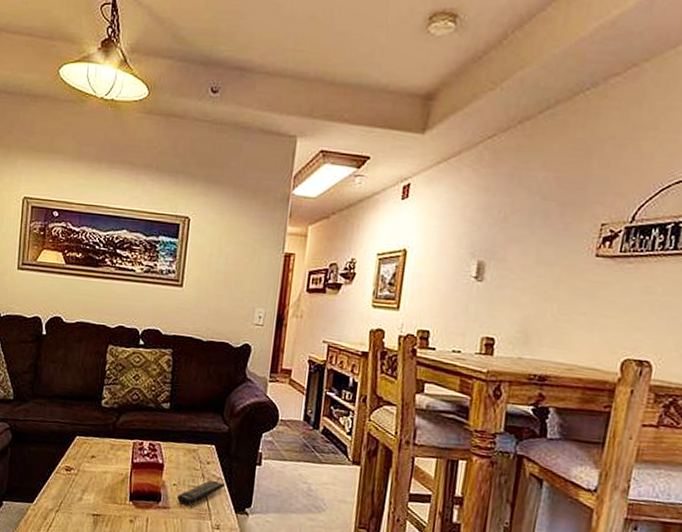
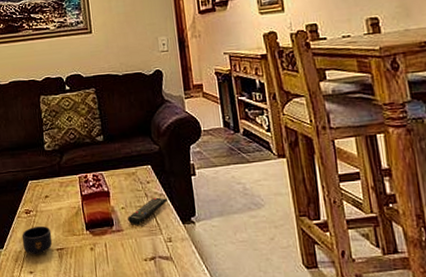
mug: none [55,486,91,517] -> present [21,225,53,255]

